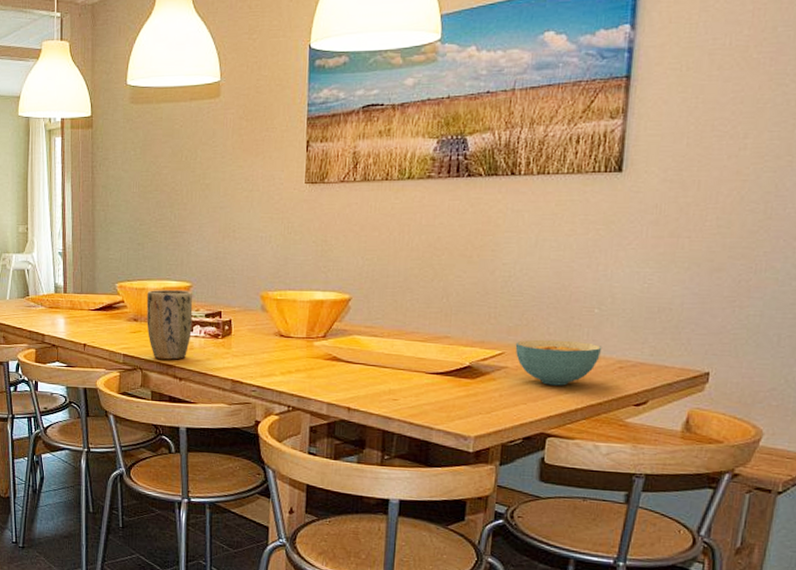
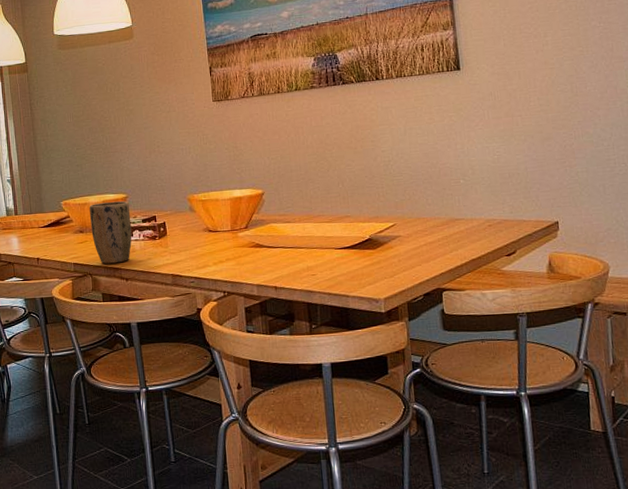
cereal bowl: present [515,339,603,386] -> none [403,208,472,247]

